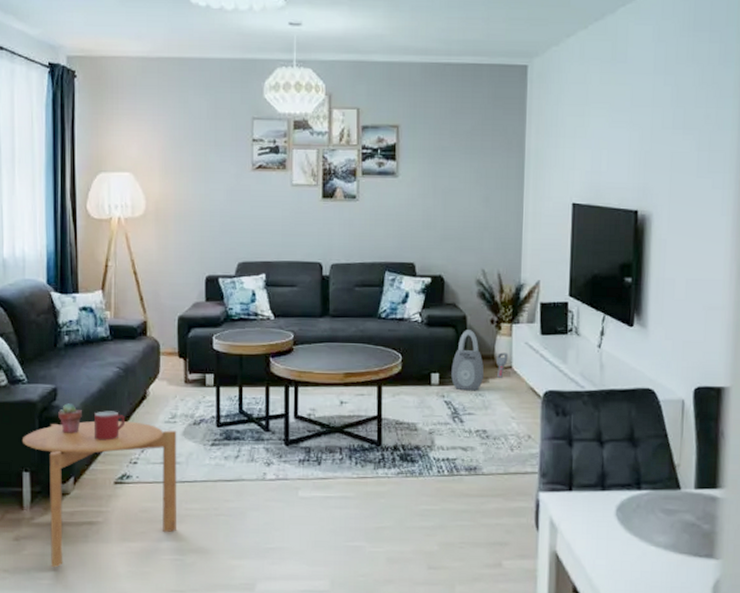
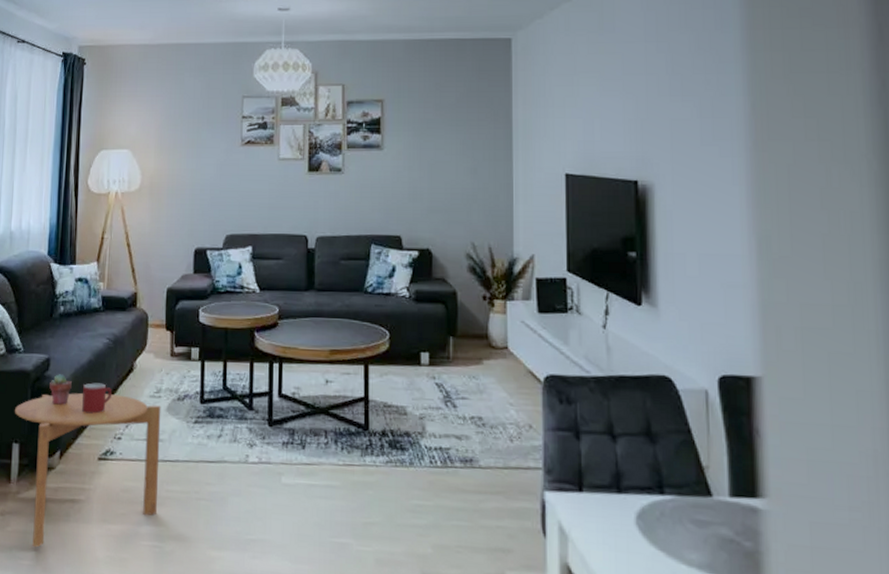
padlock: present [451,330,508,391] -> none [442,306,503,373]

